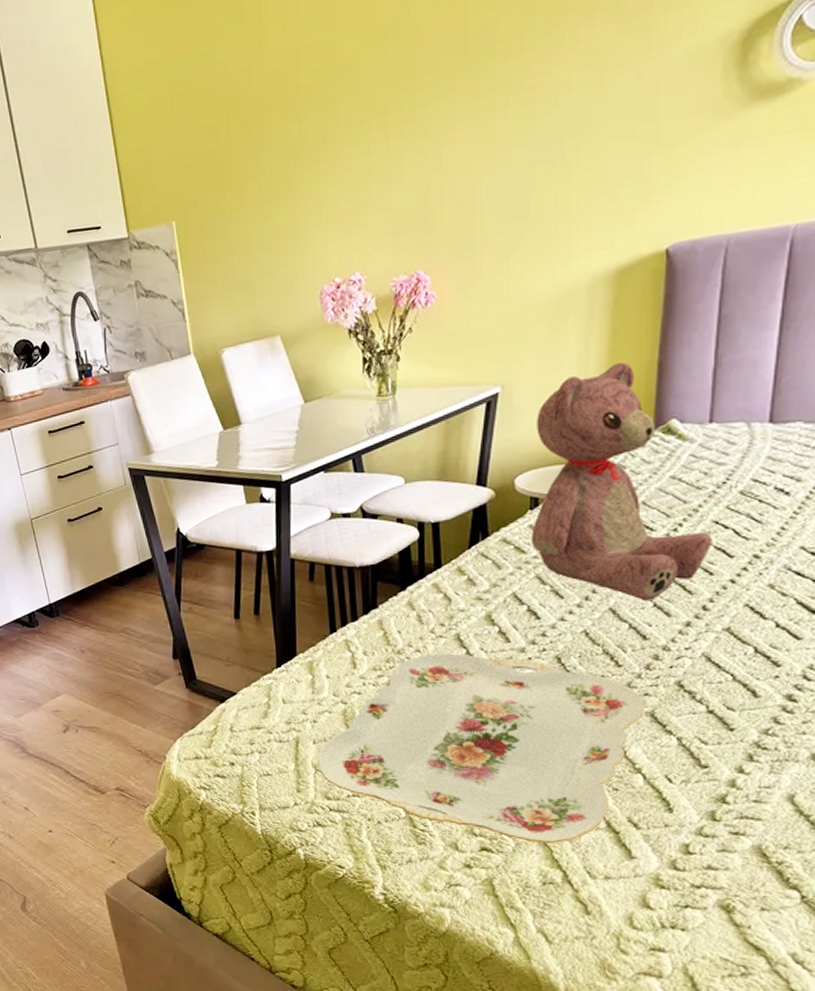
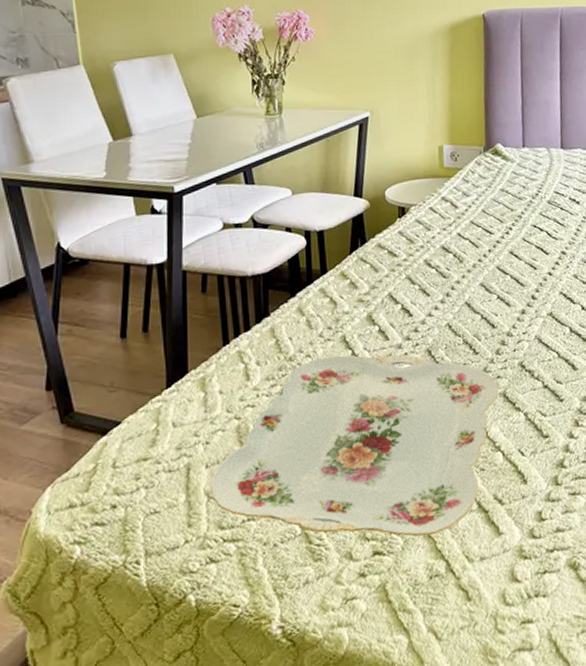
teddy bear: present [532,362,712,600] -> none [399,97,534,294]

